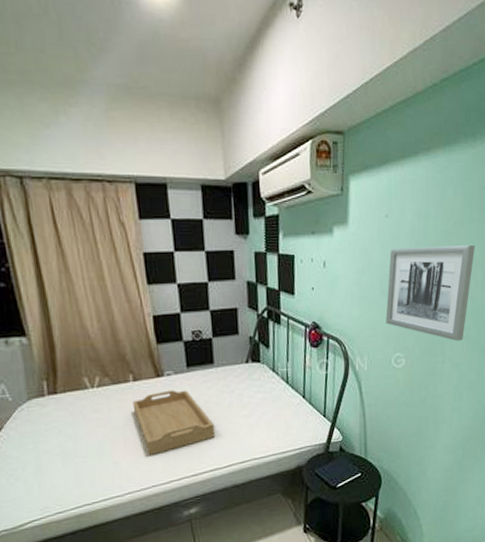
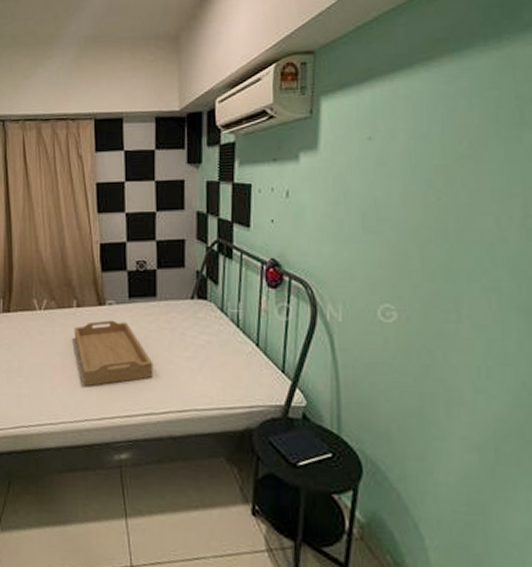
wall art: present [386,245,475,341] -> none [368,170,506,295]

